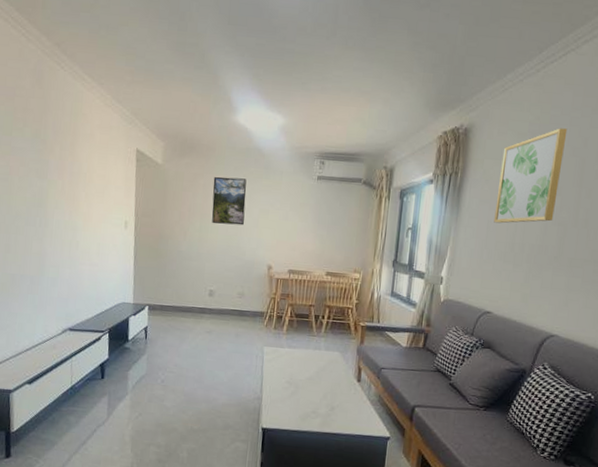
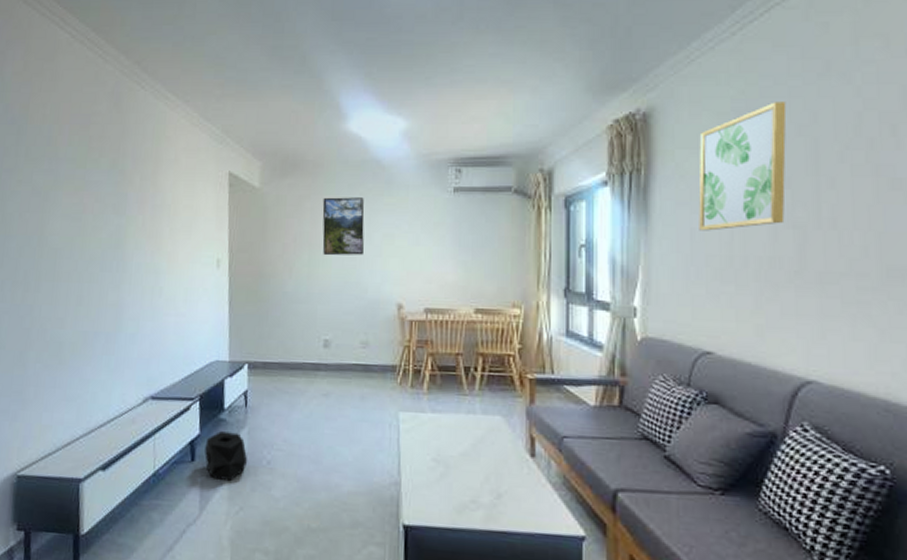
speaker: none [112,357,147,395] -> present [205,431,248,482]

